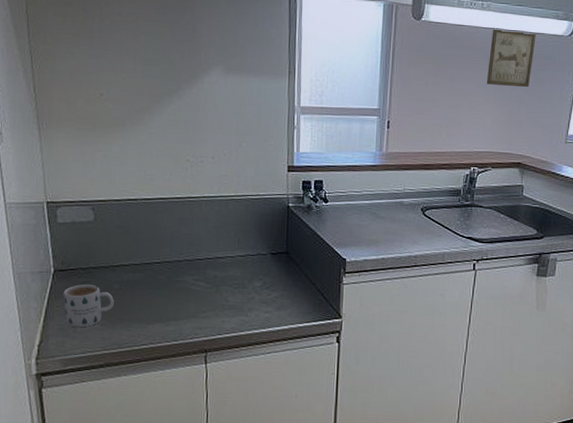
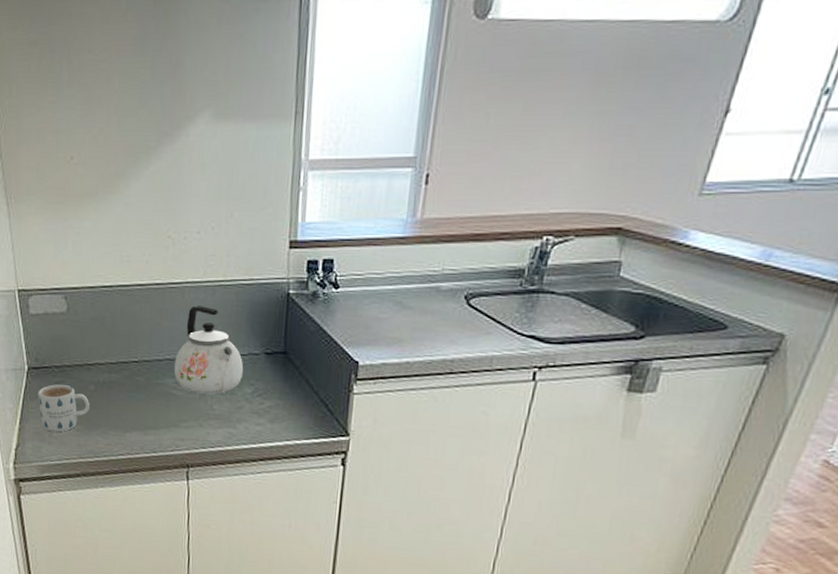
kettle: none [192,215,253,289] -> present [173,305,244,394]
wall art: present [486,28,536,88] -> none [579,19,672,112]

